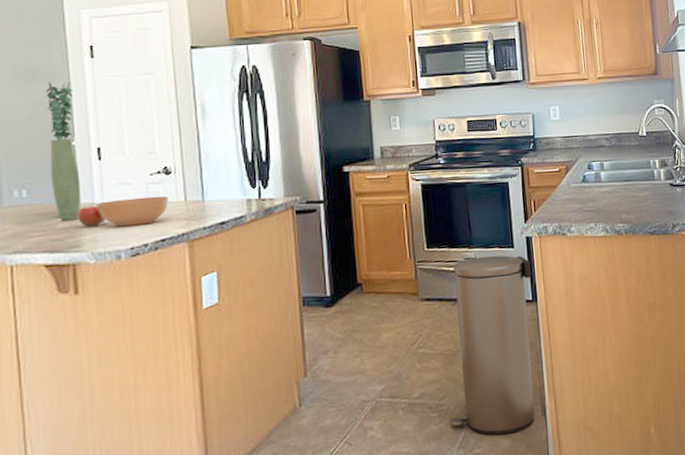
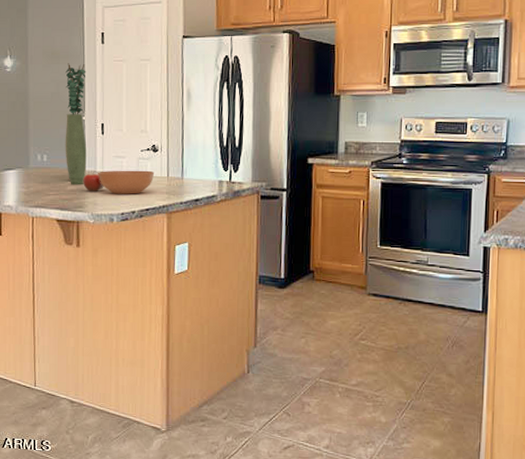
pedal bin: present [449,255,535,436] -> none [382,260,484,437]

